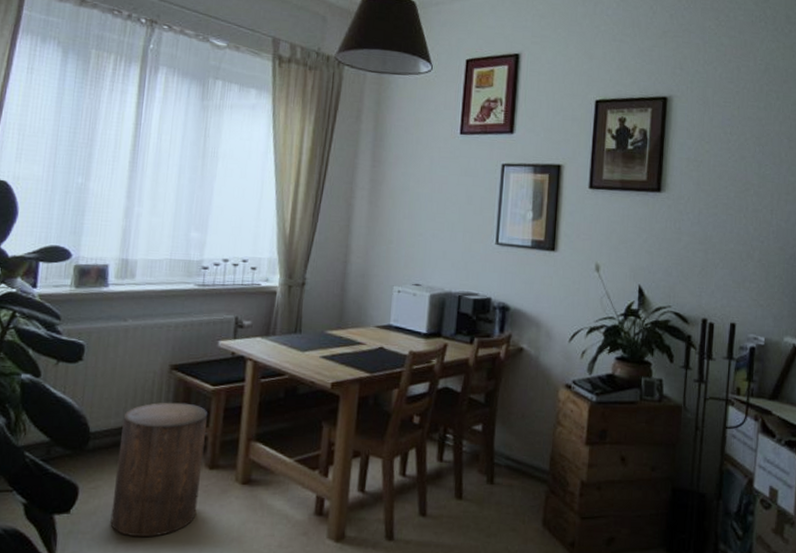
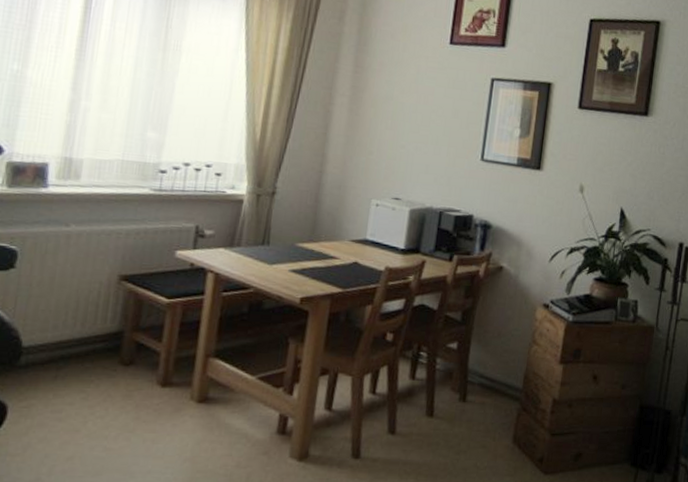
stool: present [110,402,208,538] -> none [44,315,162,459]

